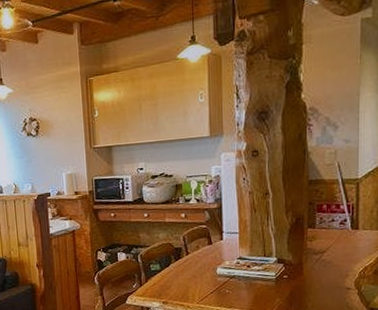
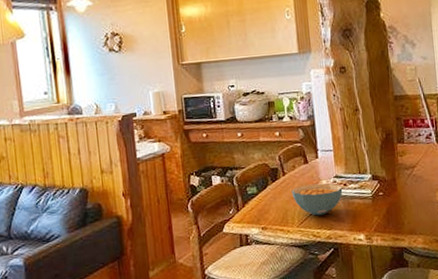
cereal bowl: none [194,264,246,294] -> present [292,183,343,216]

